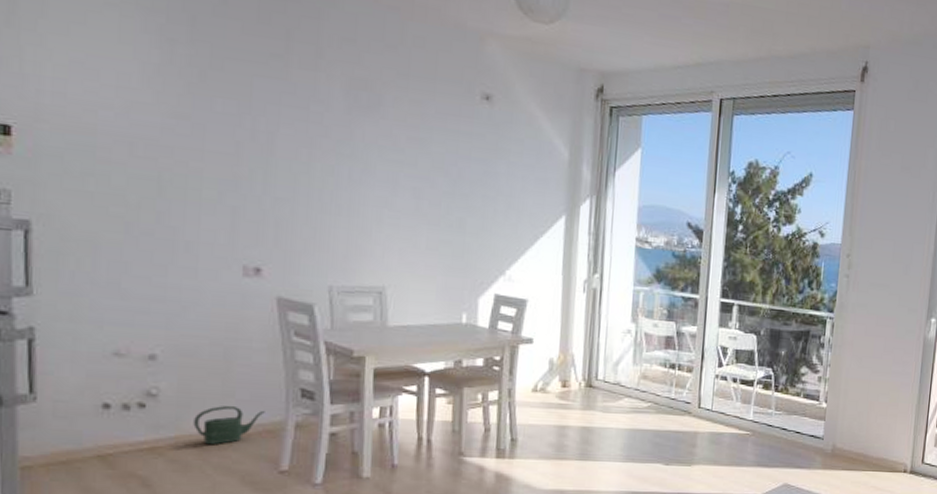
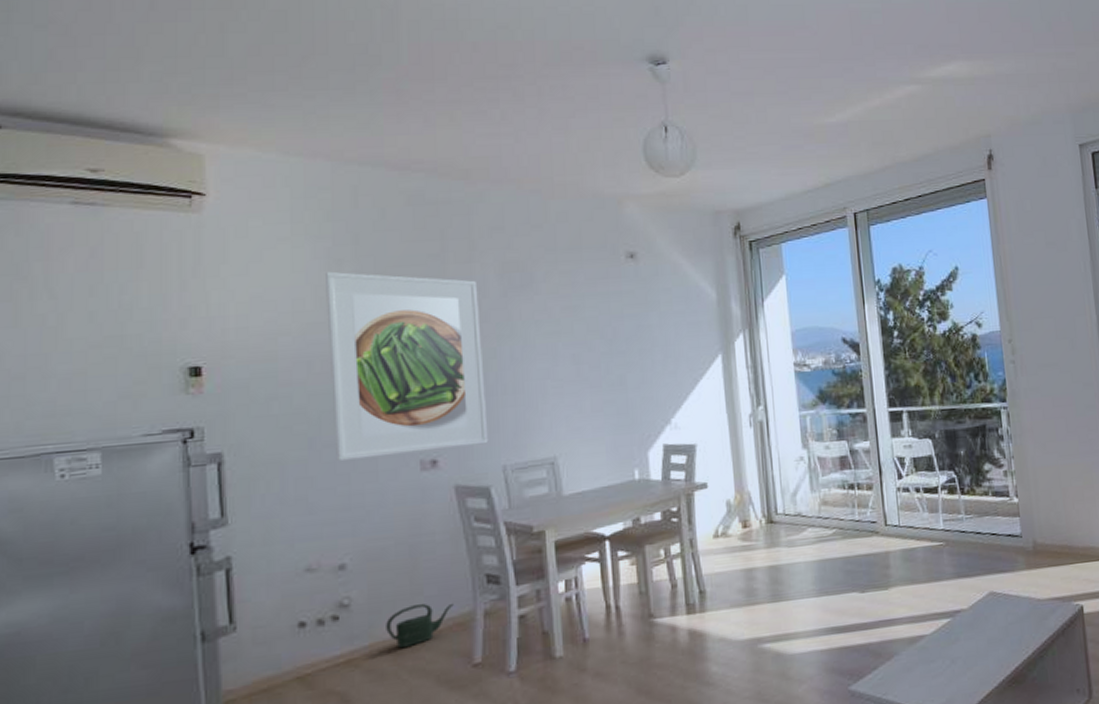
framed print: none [154,49,321,262] -> present [326,271,489,461]

